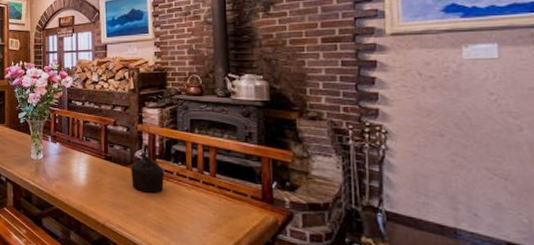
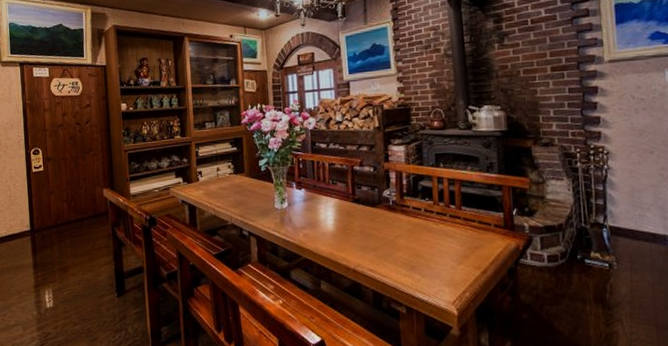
kettle: present [131,144,165,193] -> none [379,182,413,232]

